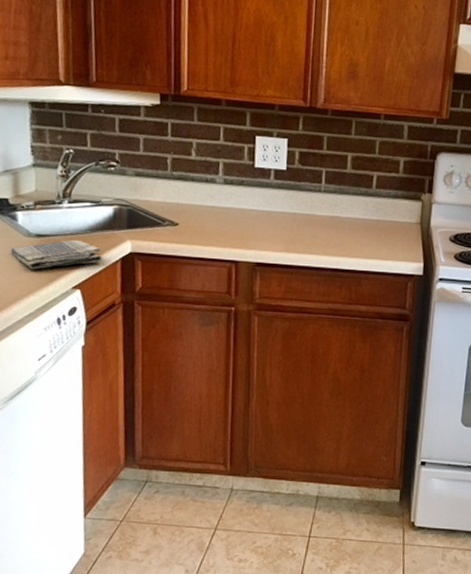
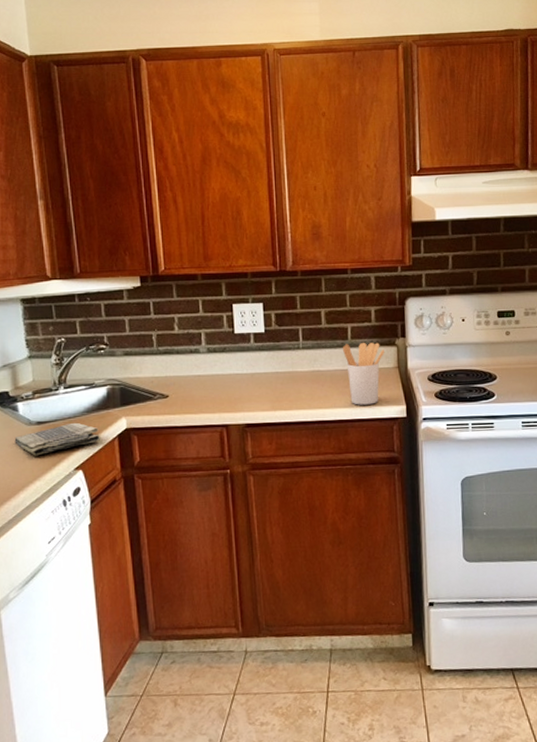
utensil holder: none [365,193,409,258] -> present [342,342,385,405]

